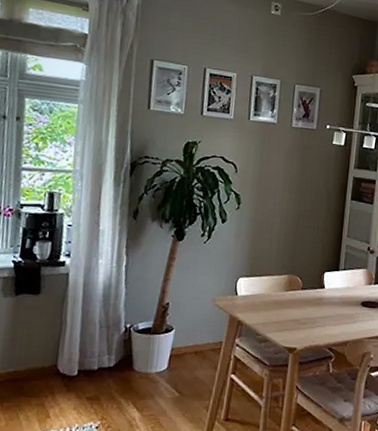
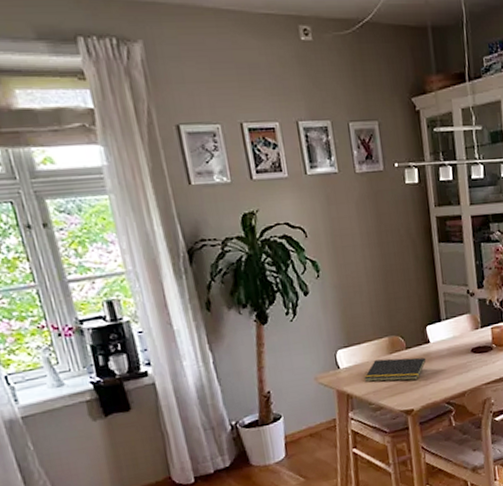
notepad: none [257,294,318,321] -> present [364,357,427,382]

